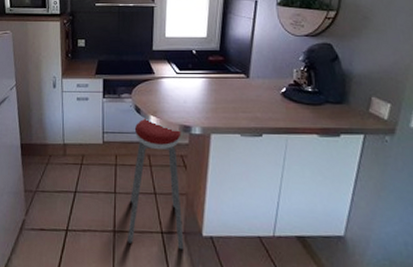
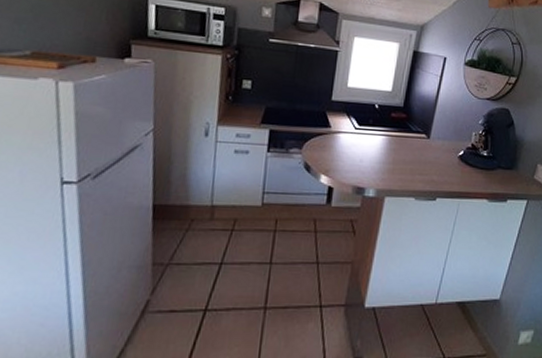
music stool: present [127,118,184,251] -> none [279,177,354,325]

